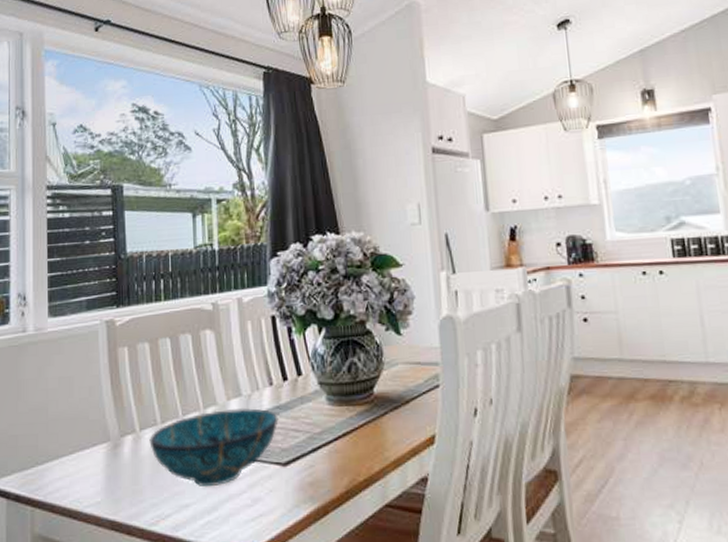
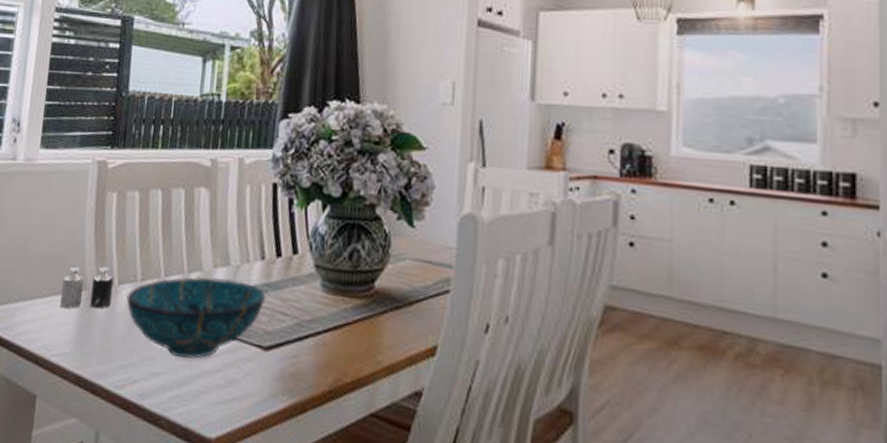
candle: none [85,416,135,461] -> present [59,266,114,309]

